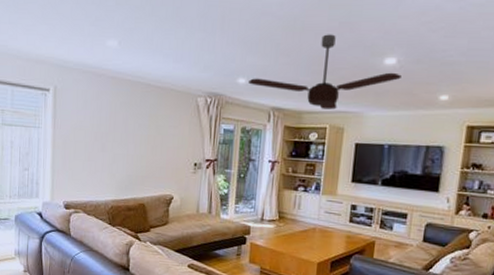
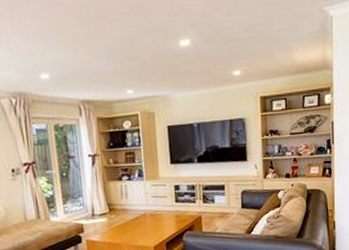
ceiling fan: present [248,34,401,110] -> none [52,20,197,96]

